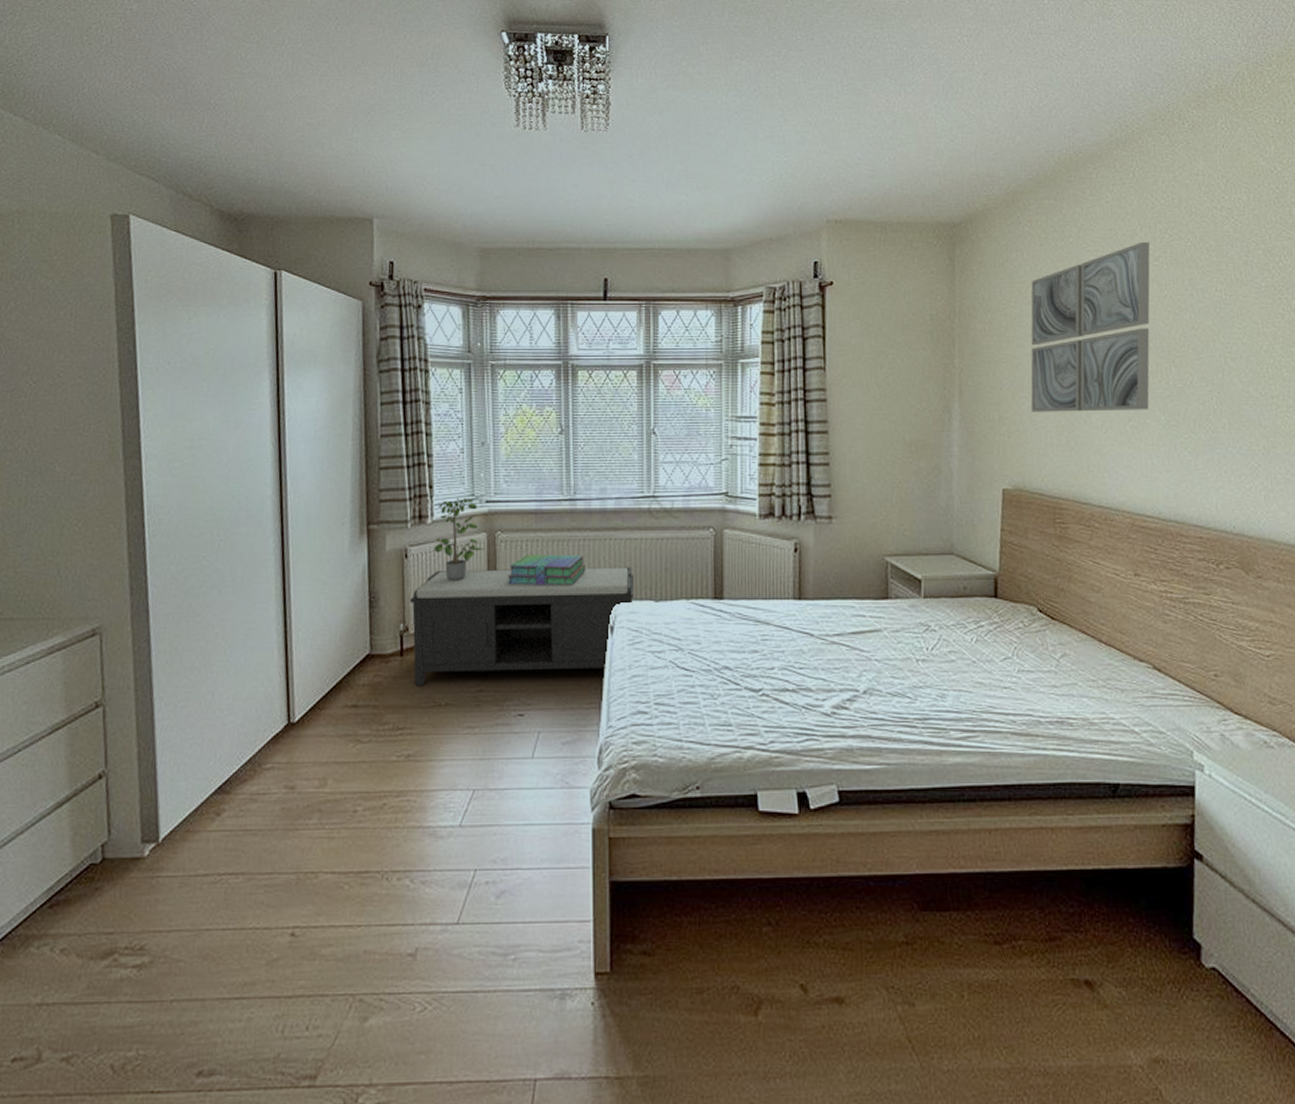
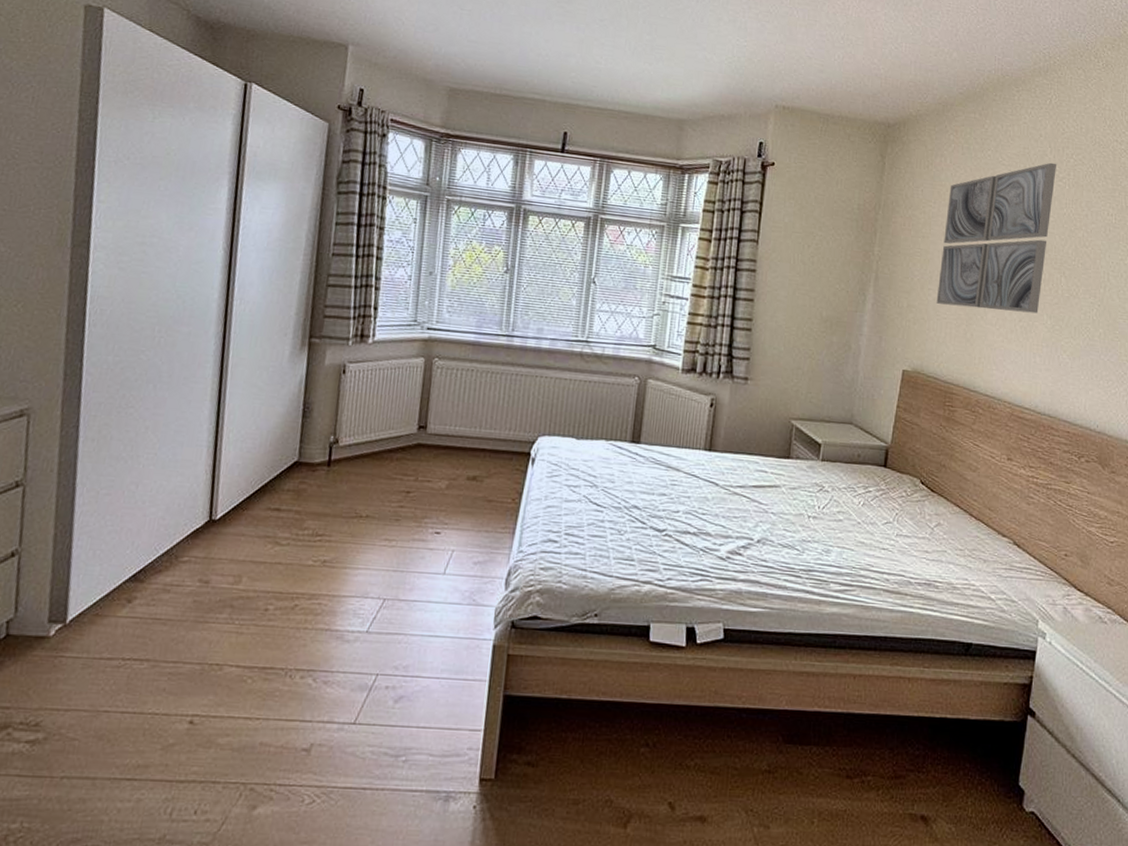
bench: present [409,566,633,686] -> none [338,389,559,497]
potted plant: present [433,497,485,582] -> none [371,321,421,401]
stack of books: present [507,554,586,585] -> none [439,382,516,416]

